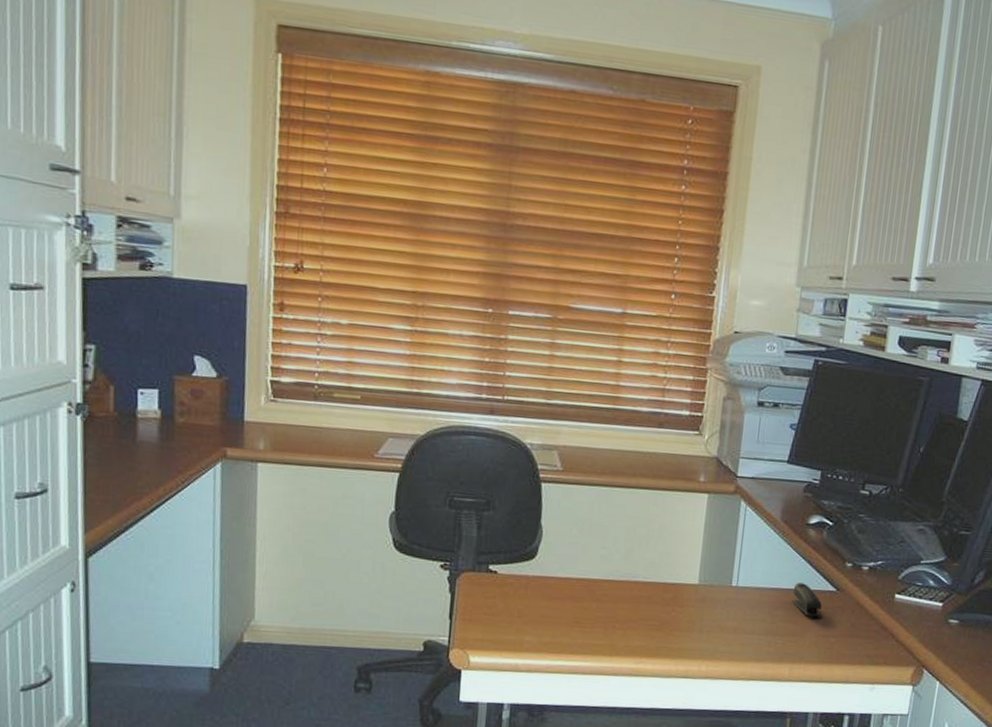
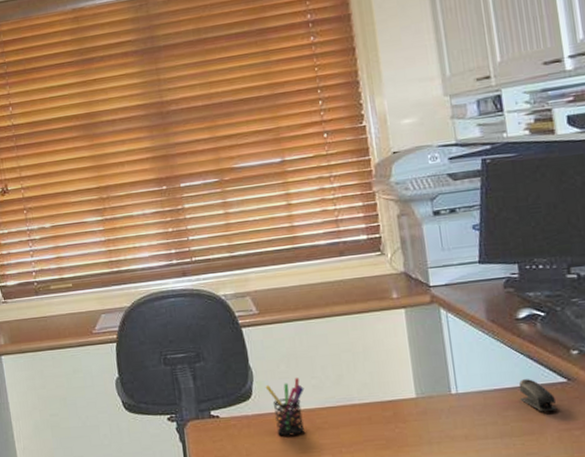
pen holder: none [552,545,592,604] -> present [265,378,304,436]

